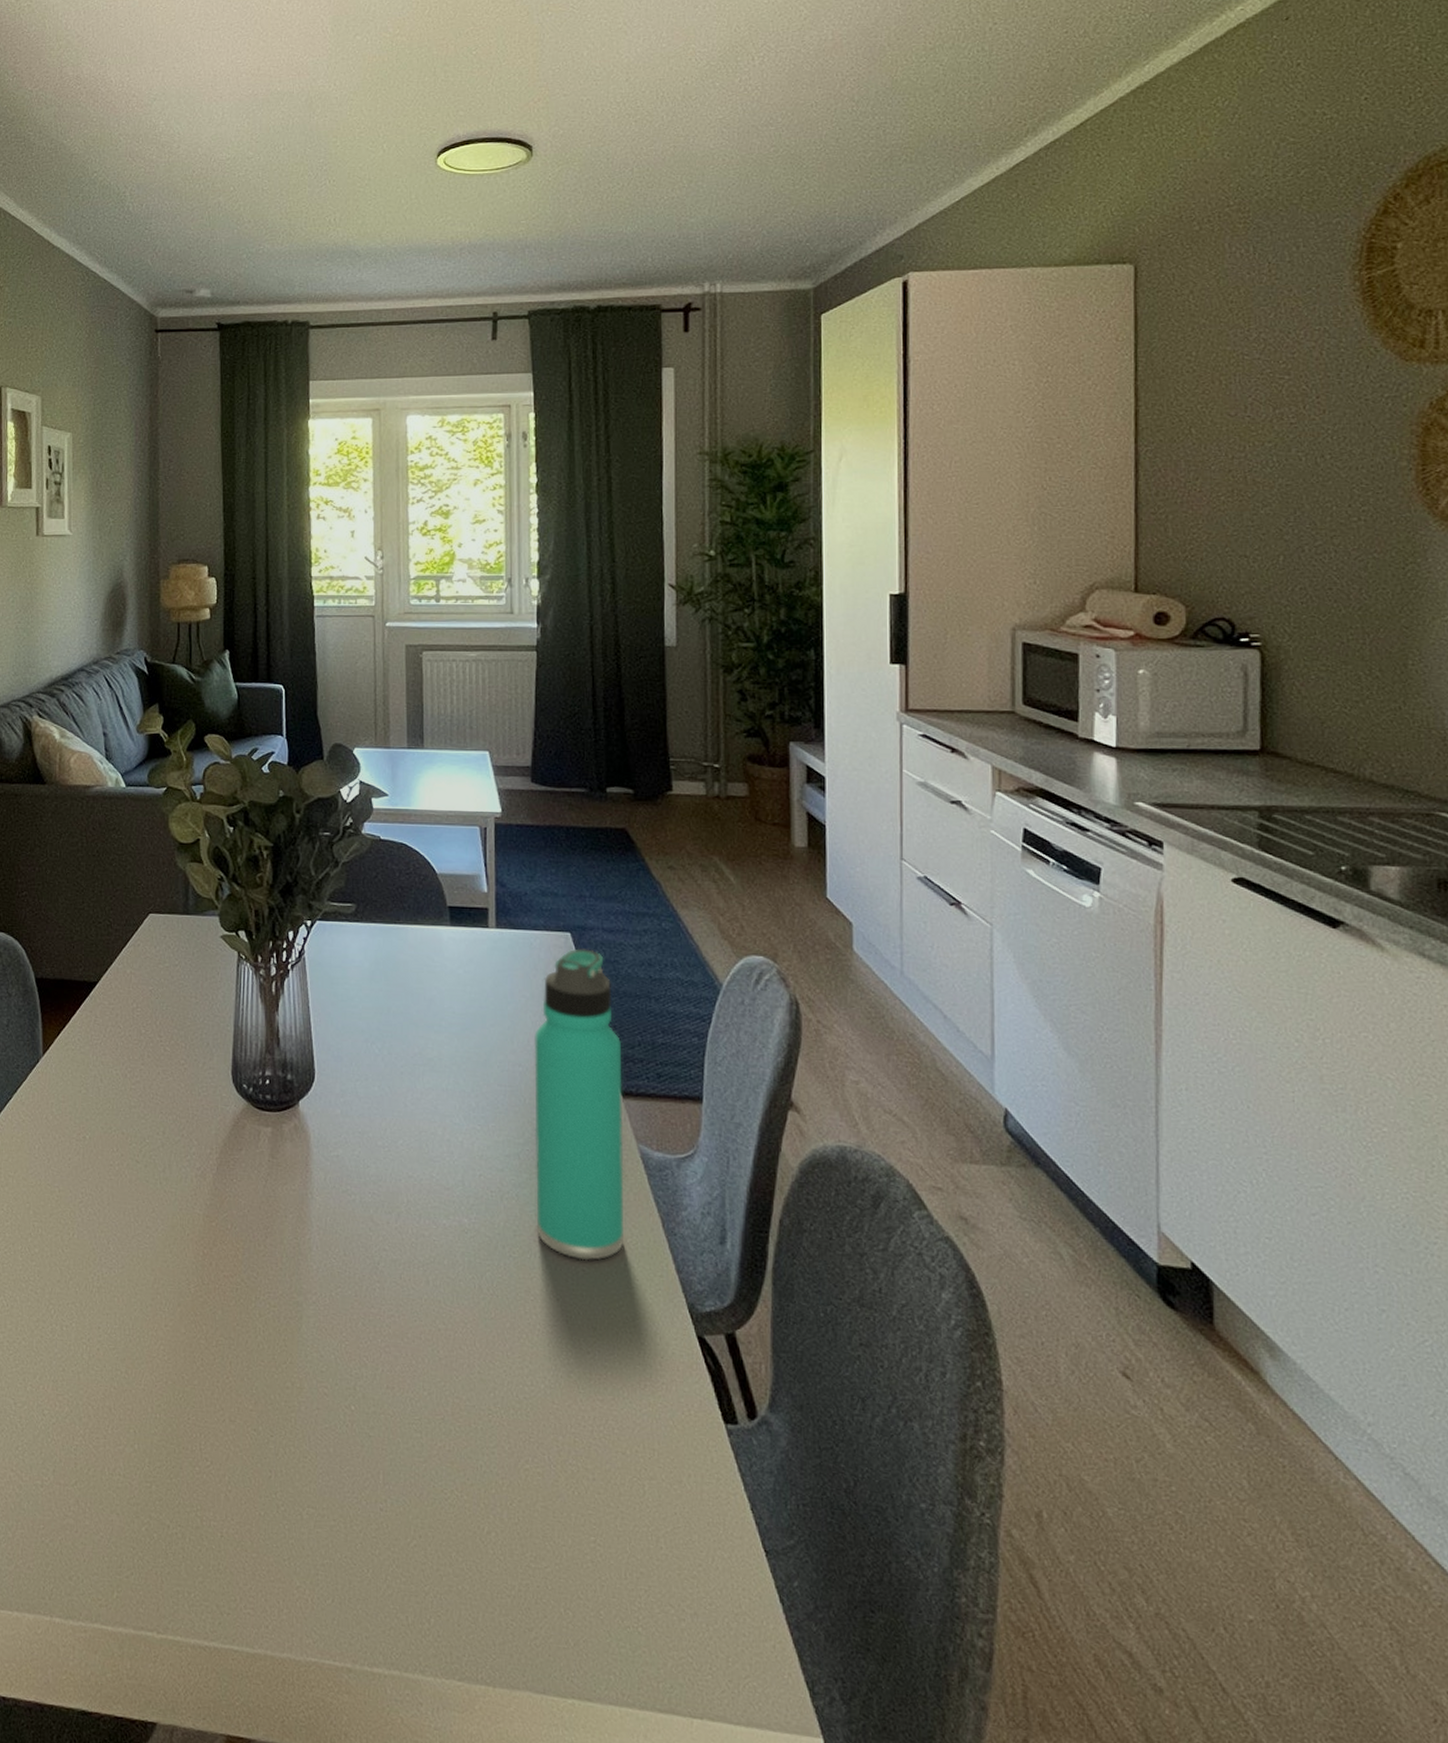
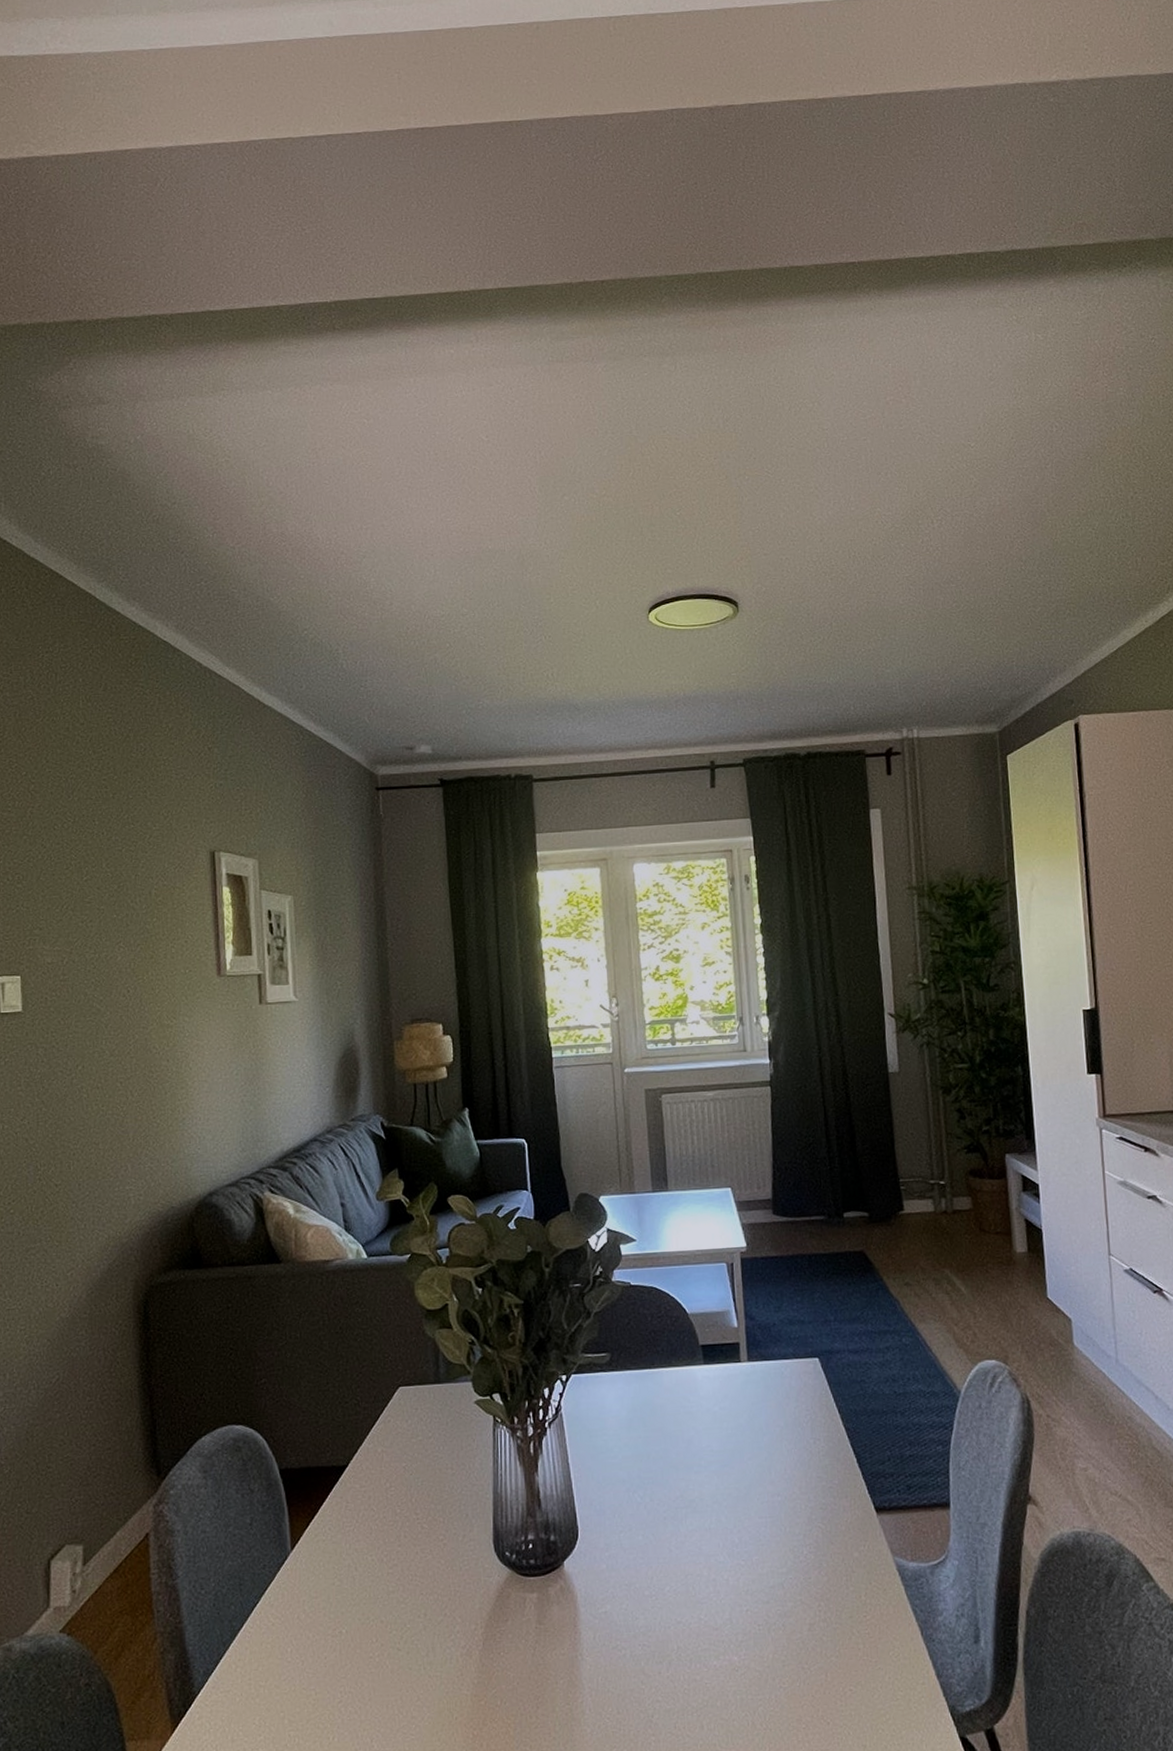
thermos bottle: present [534,948,624,1261] -> none [791,1372,886,1681]

